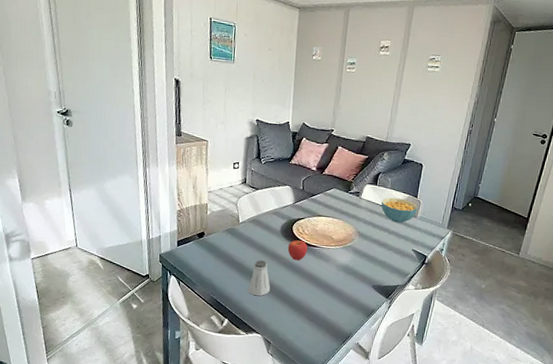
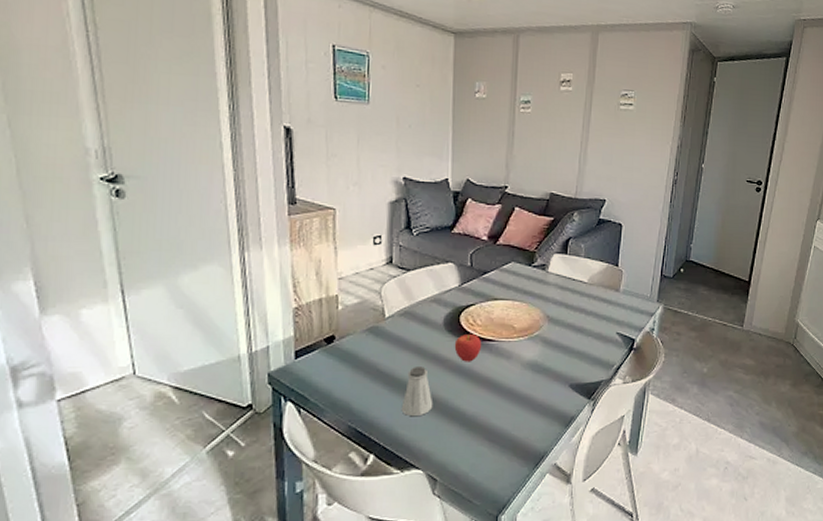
cereal bowl: present [381,197,418,223] -> none [573,268,620,301]

